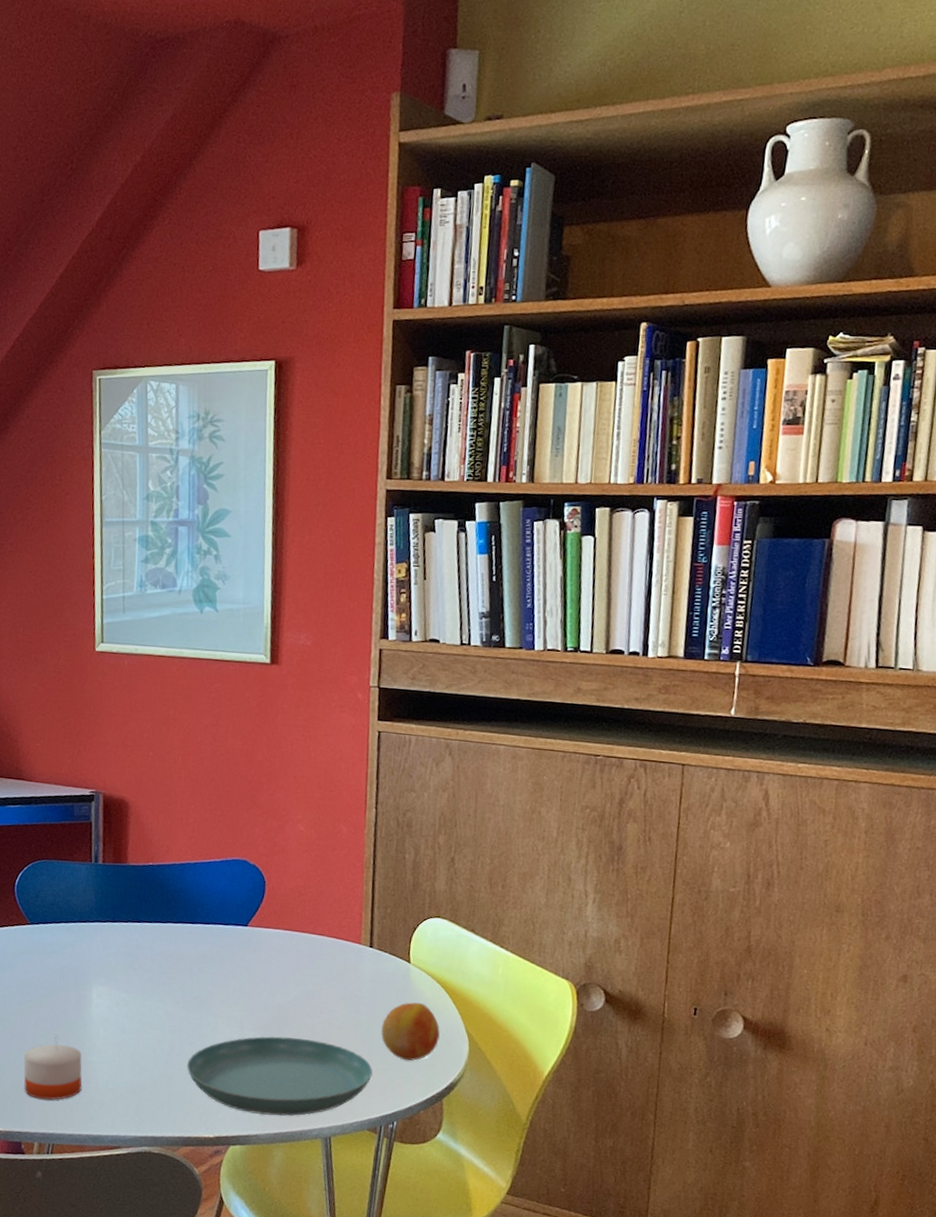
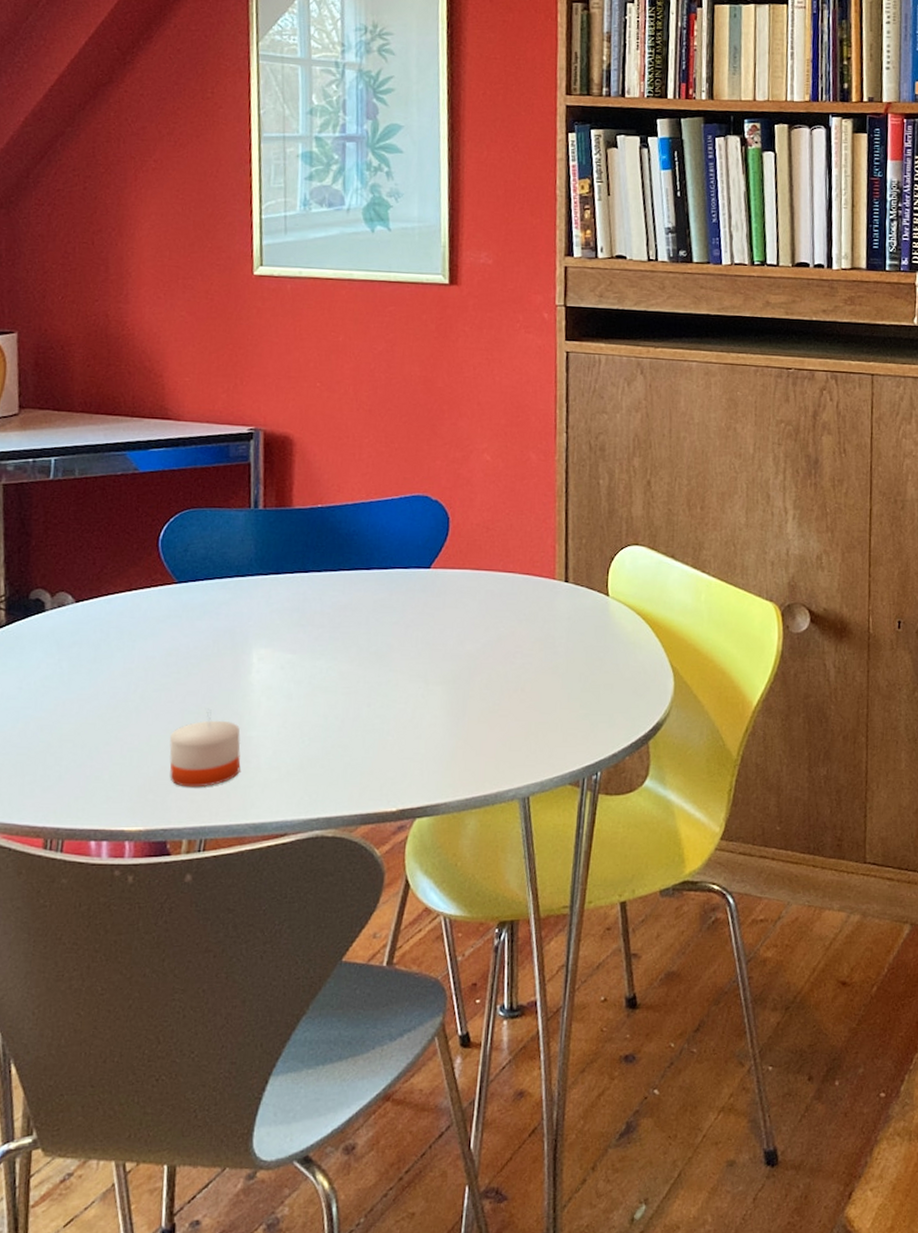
saucer: present [187,1036,373,1117] -> none [364,687,574,780]
fruit: present [381,1002,441,1061] -> none [580,638,644,703]

